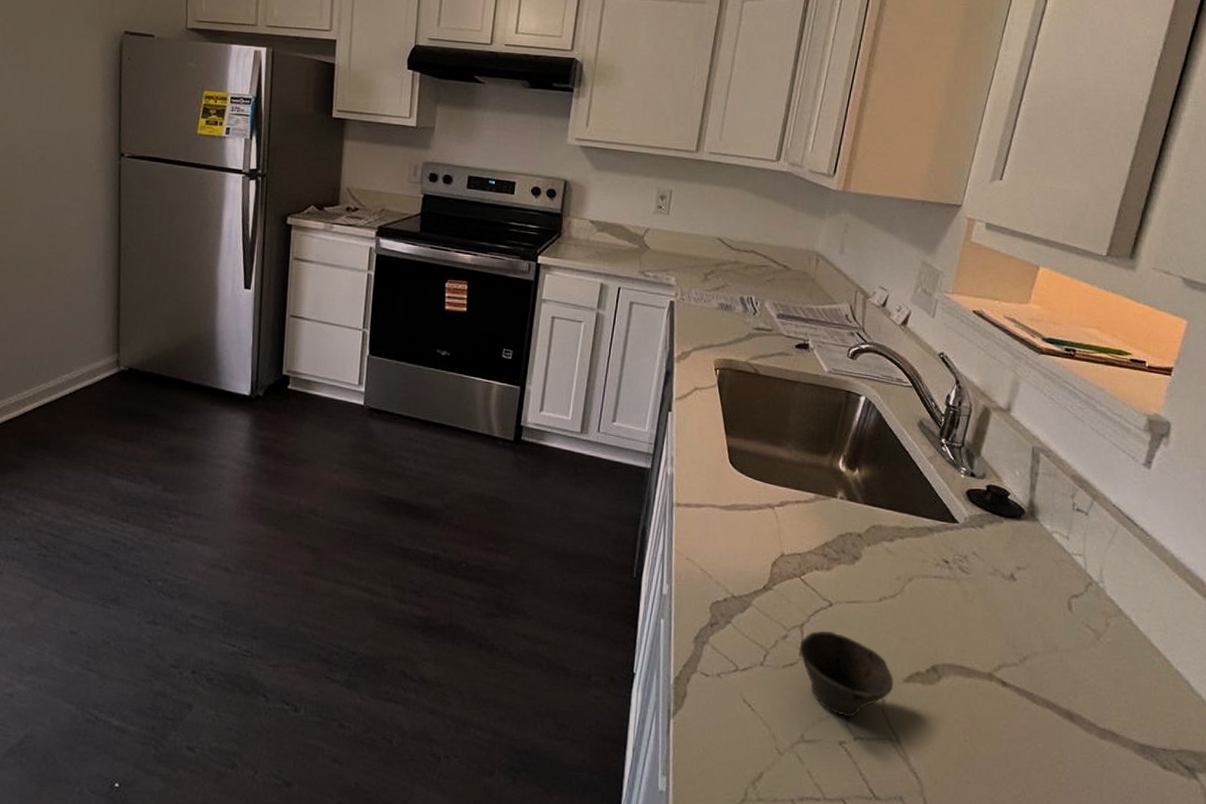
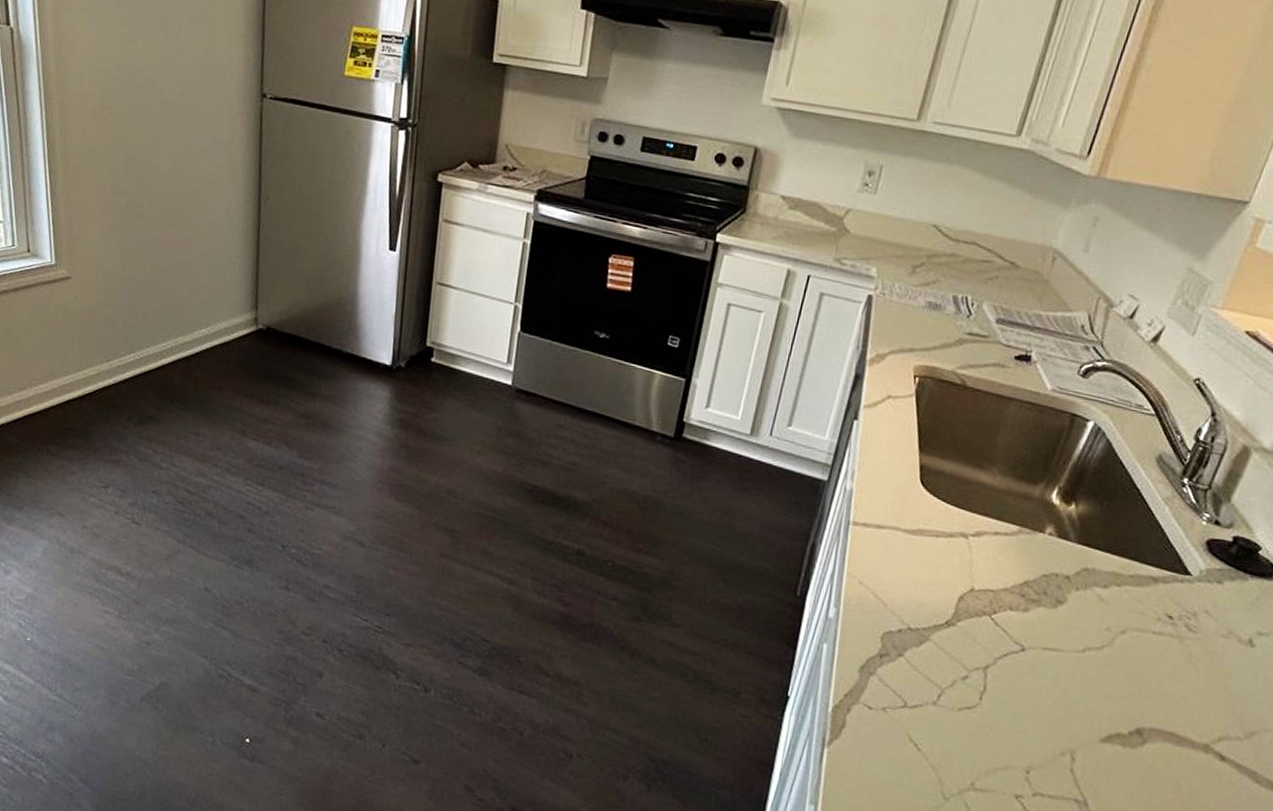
cup: present [799,631,894,718] -> none [979,675,1088,772]

